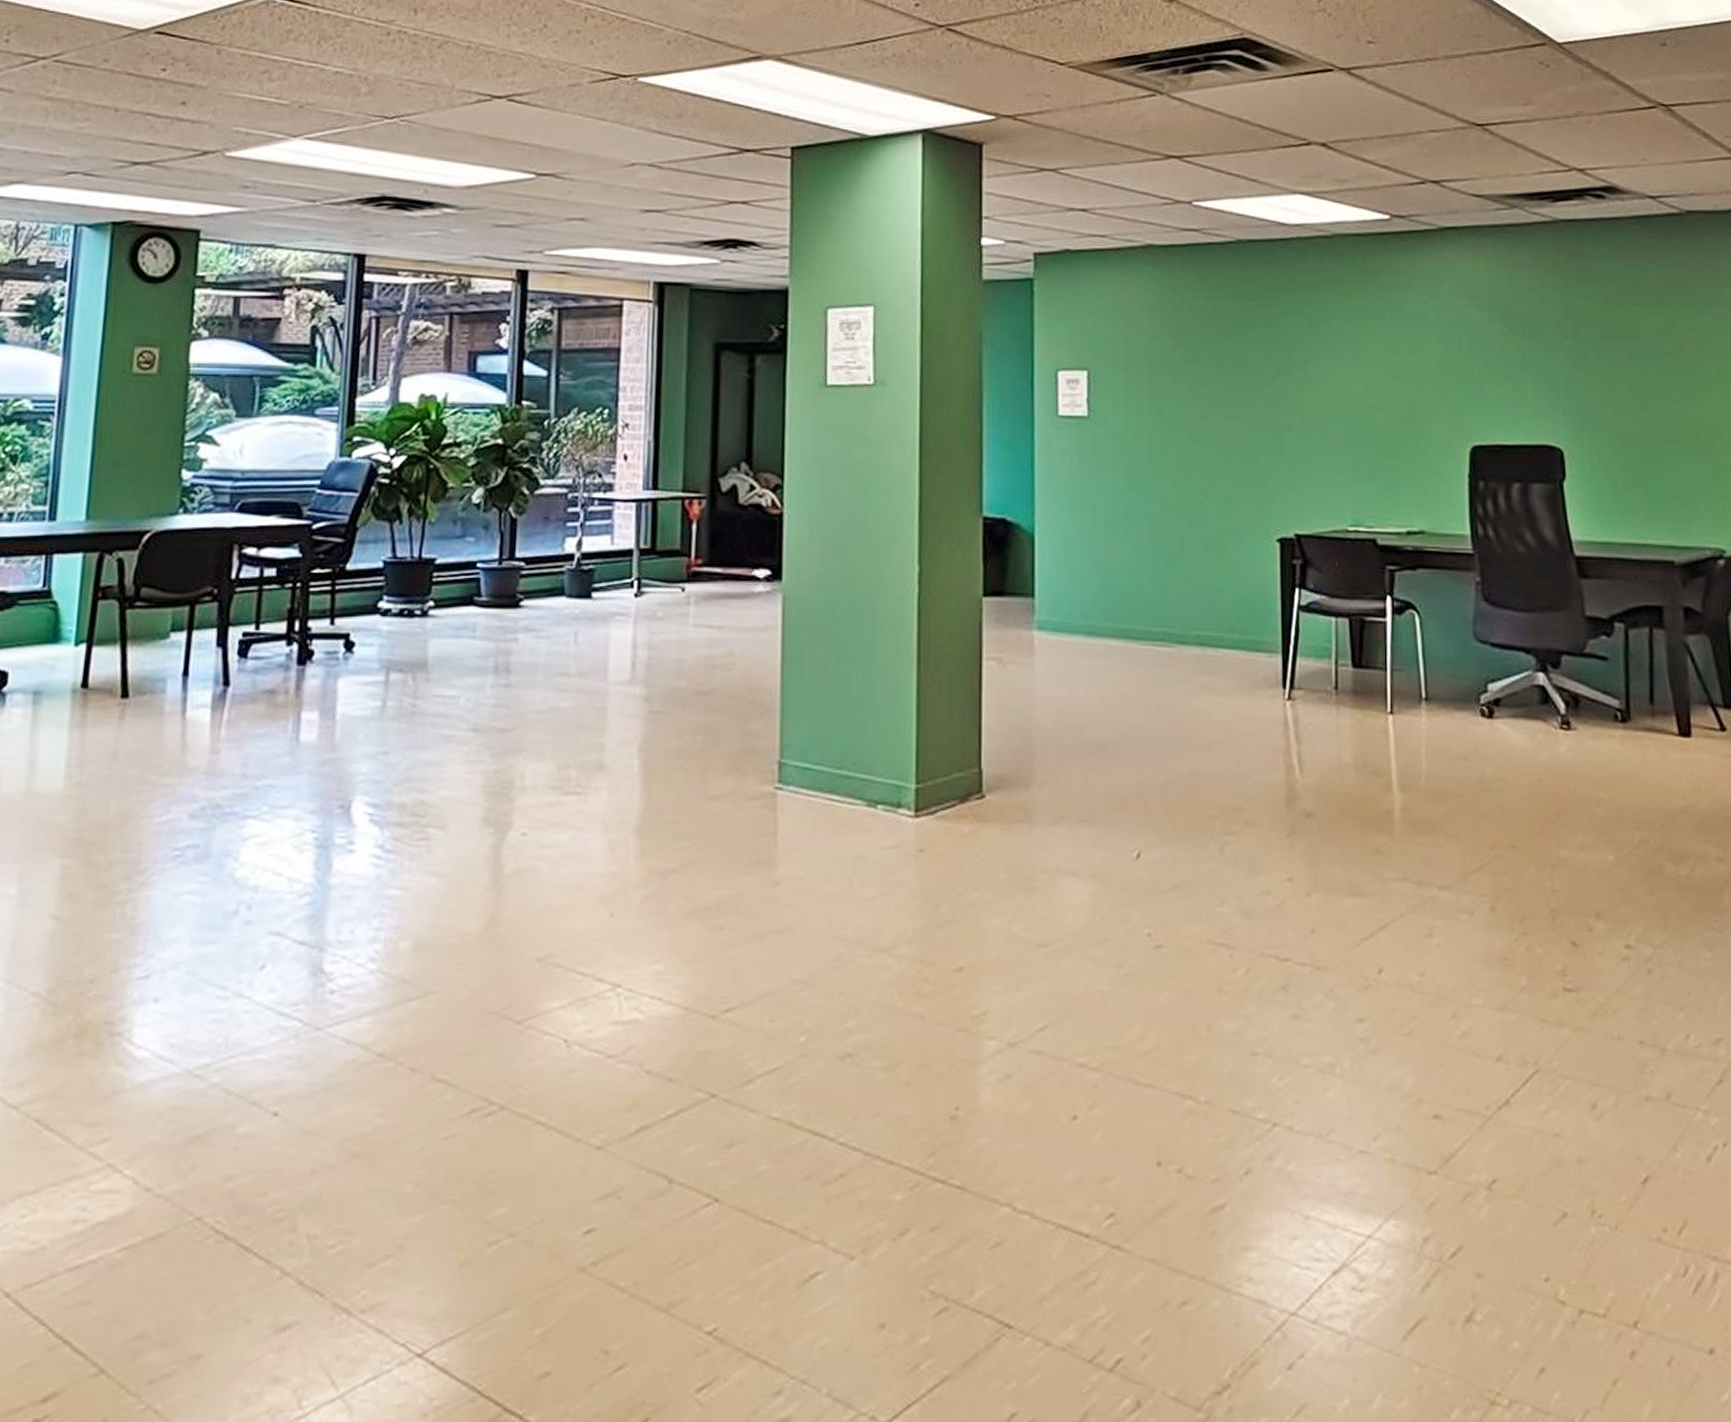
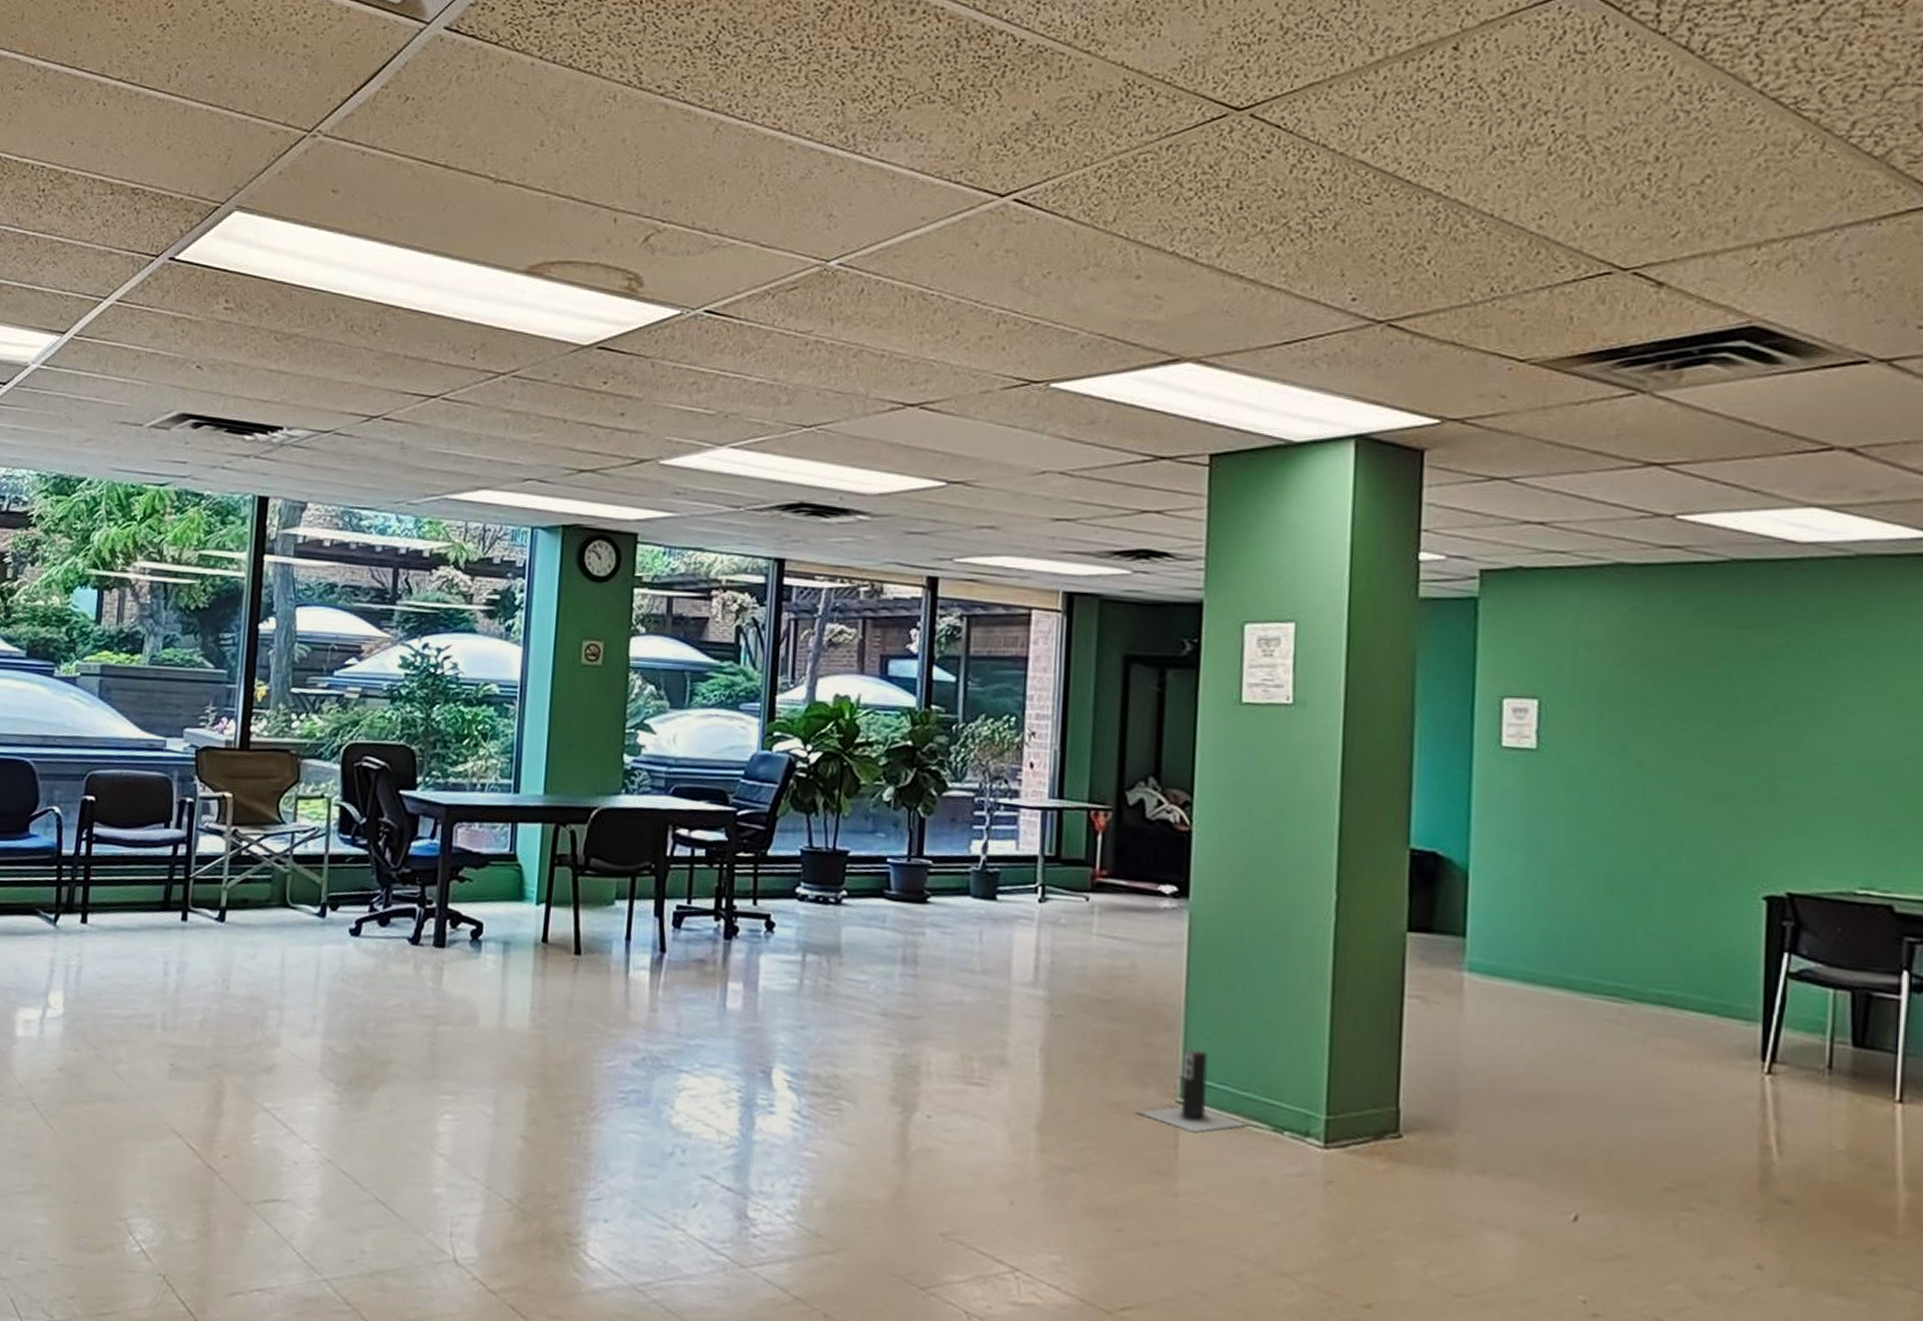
speaker: none [735,732,846,818] -> present [1136,1049,1251,1133]

